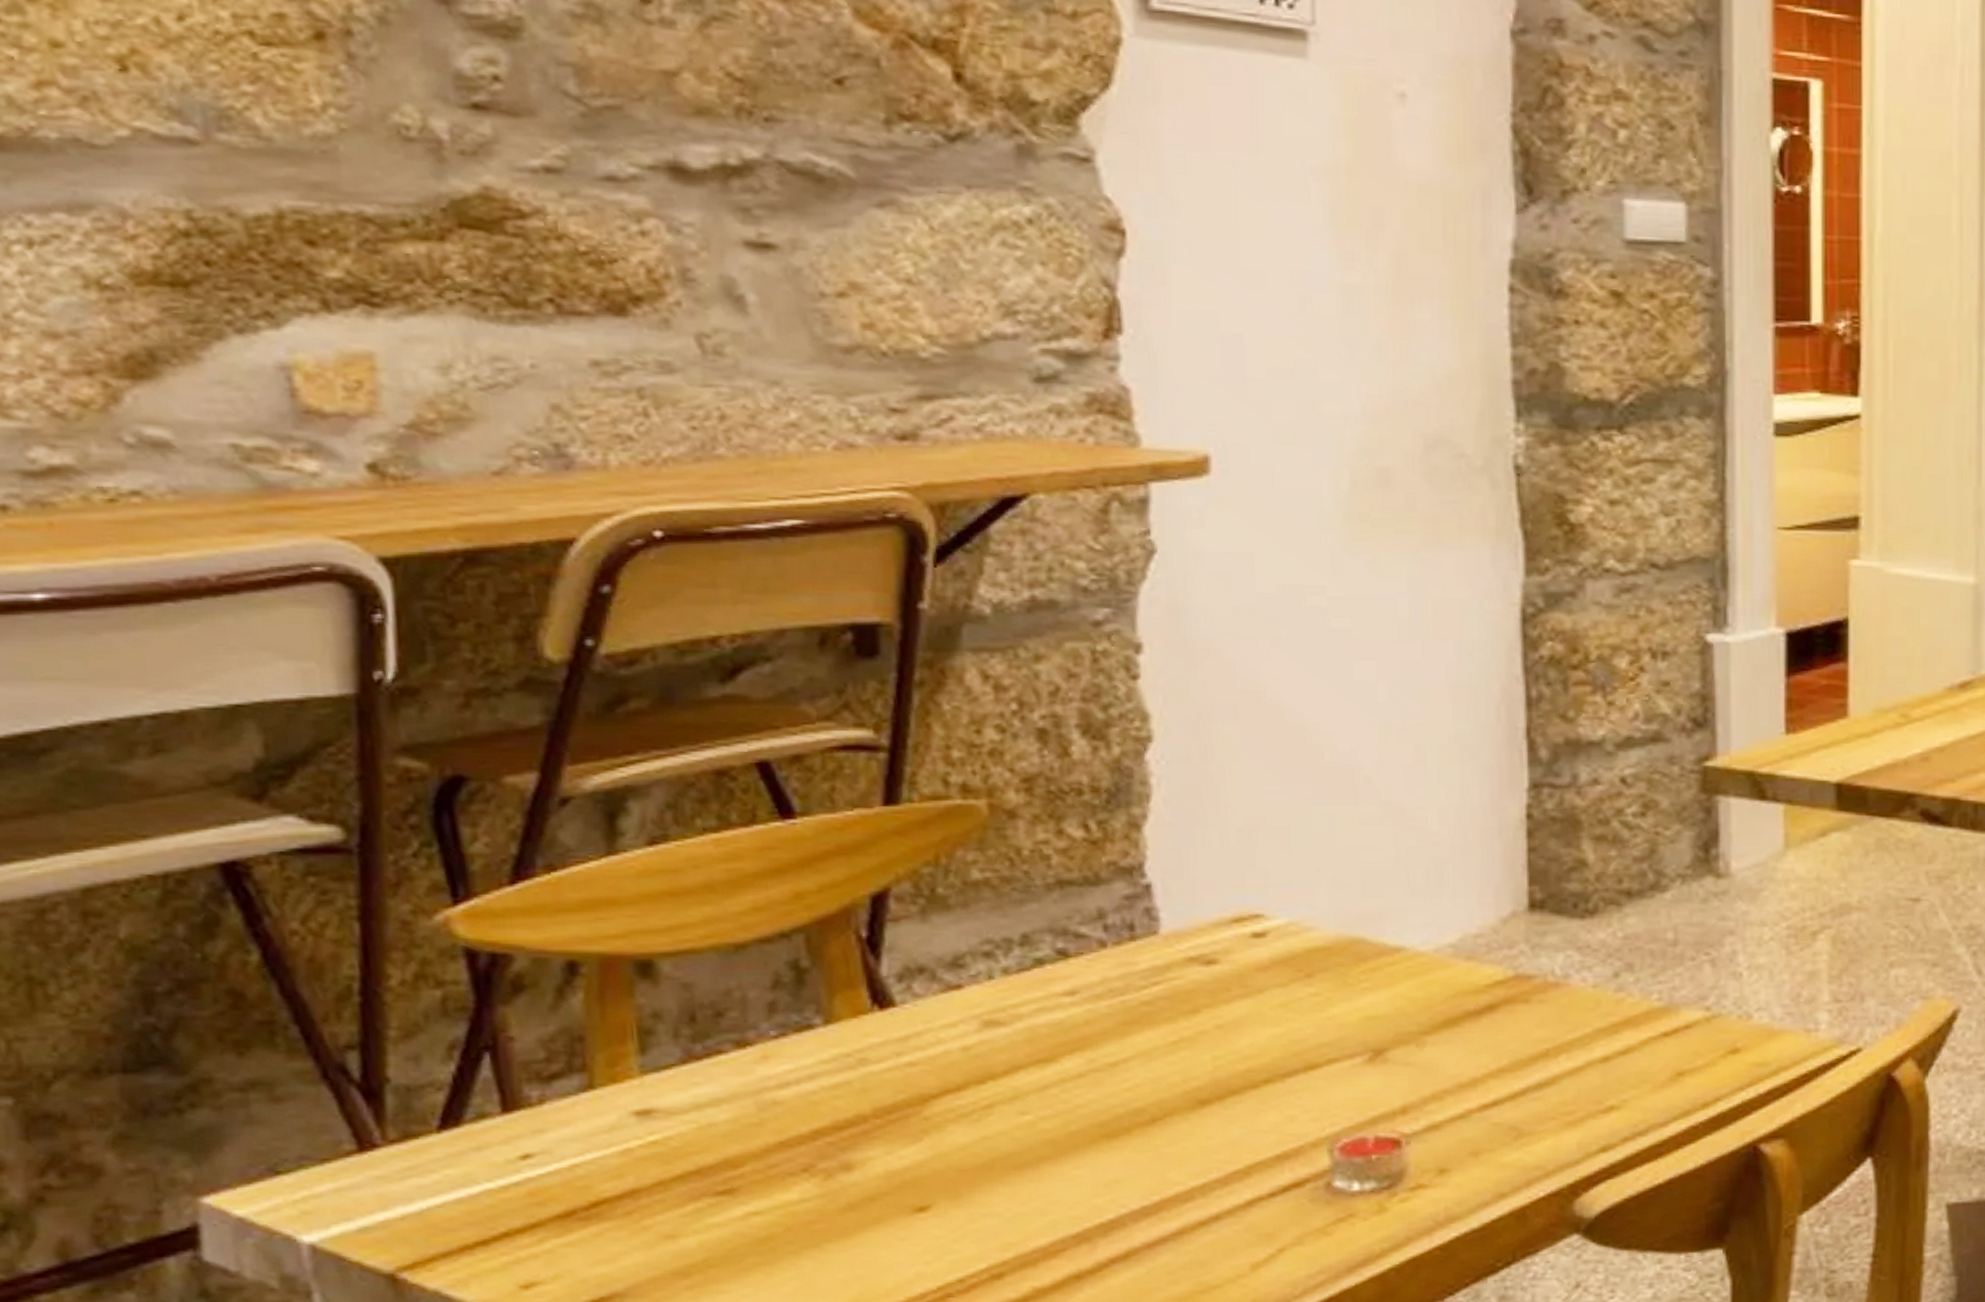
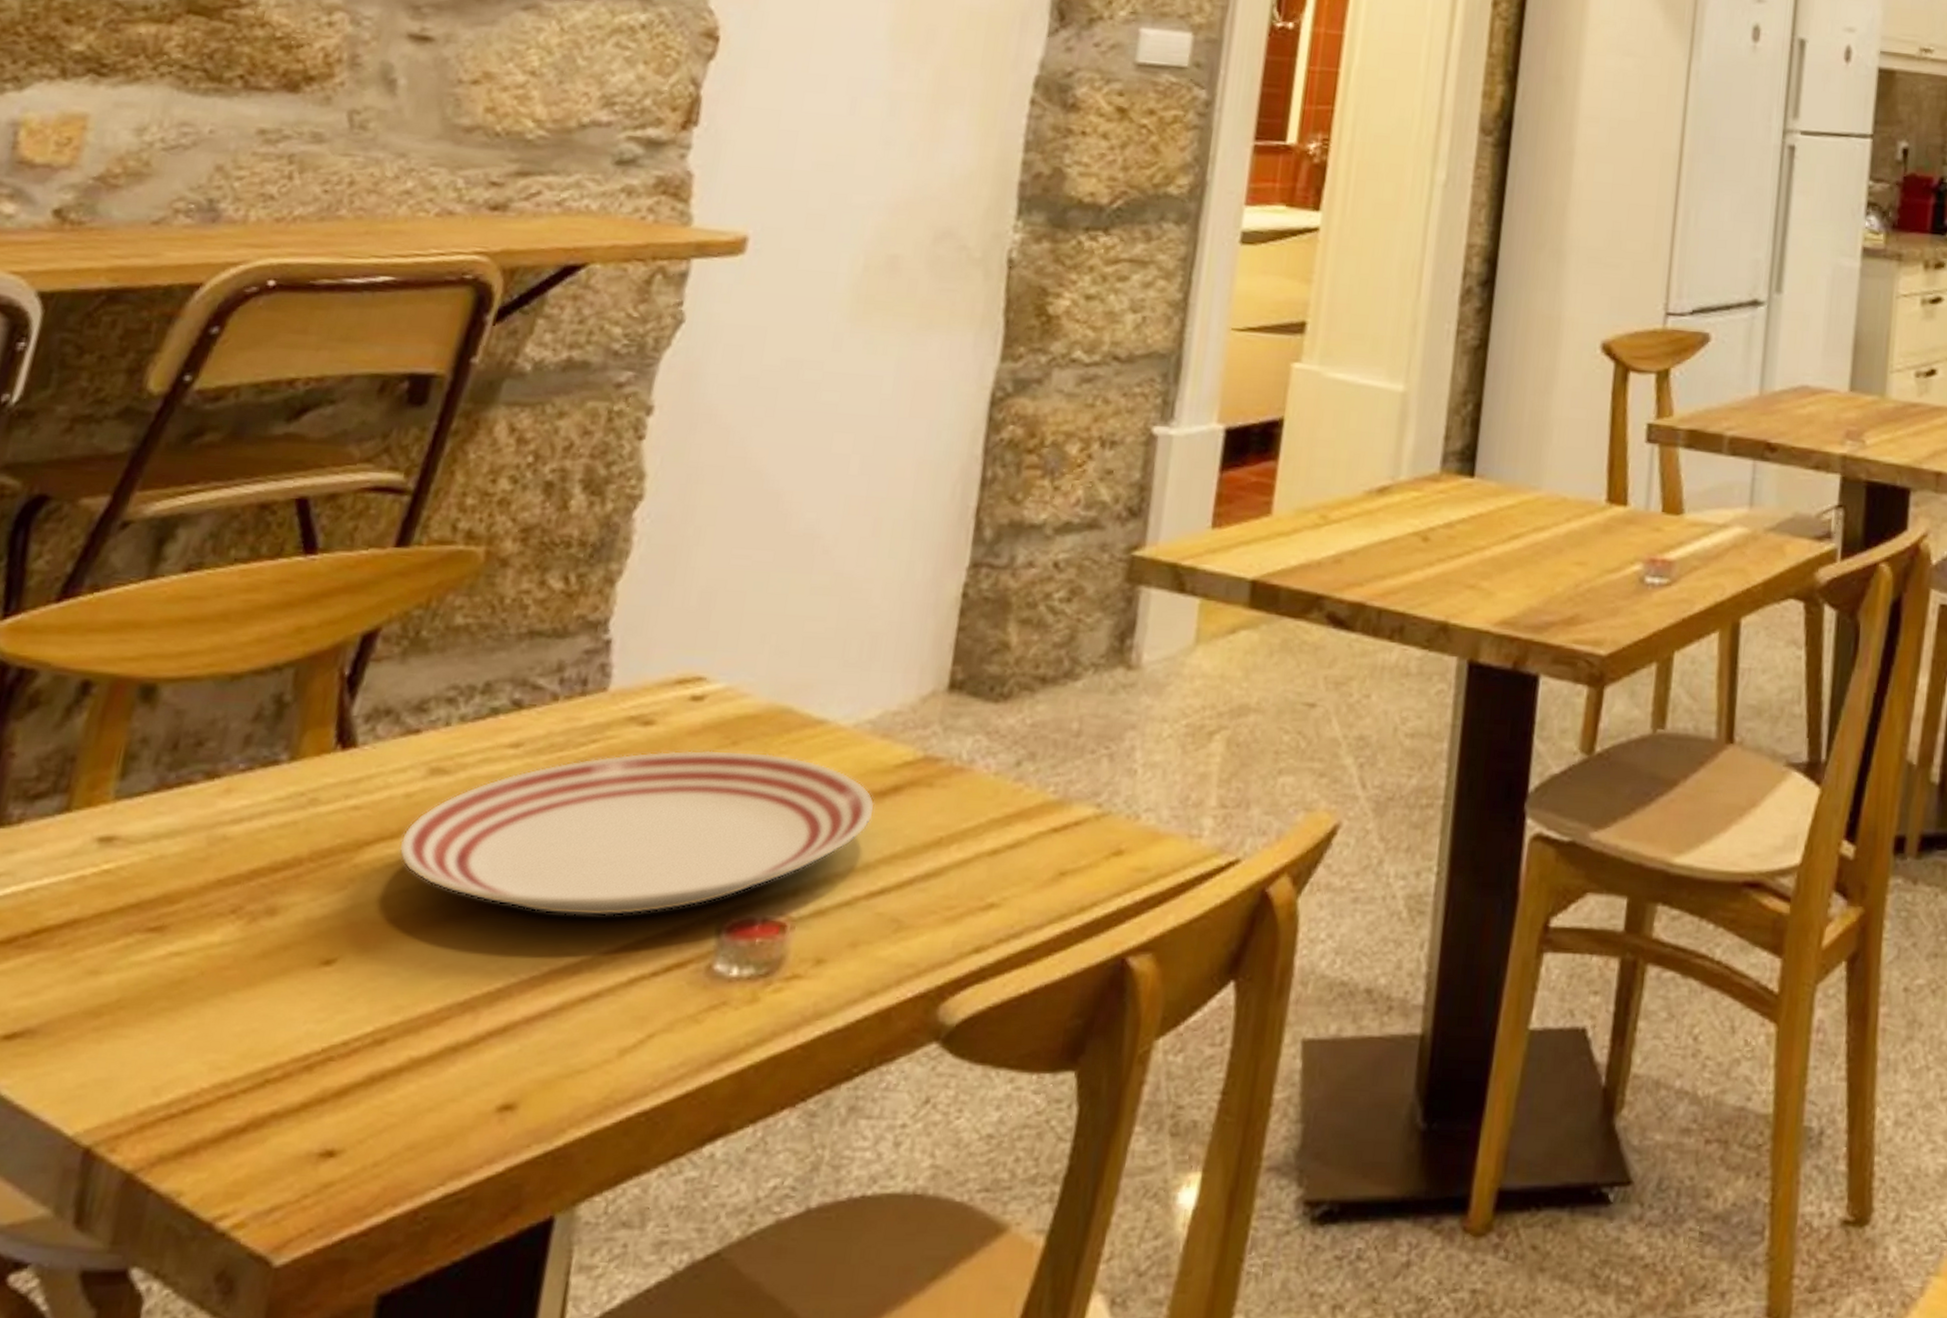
dinner plate: none [969,982,1473,1149] -> present [399,750,875,917]

